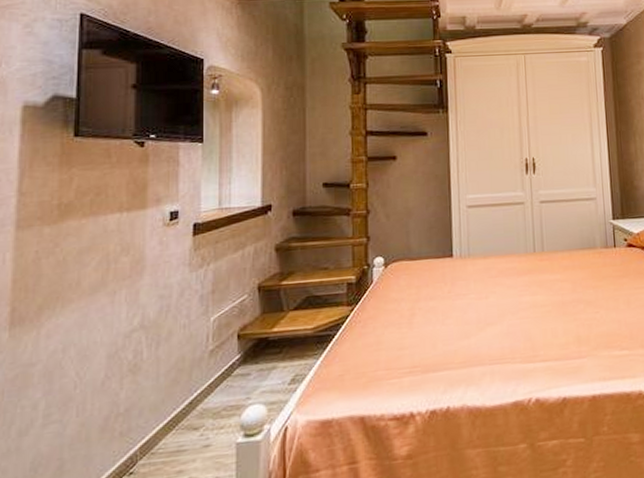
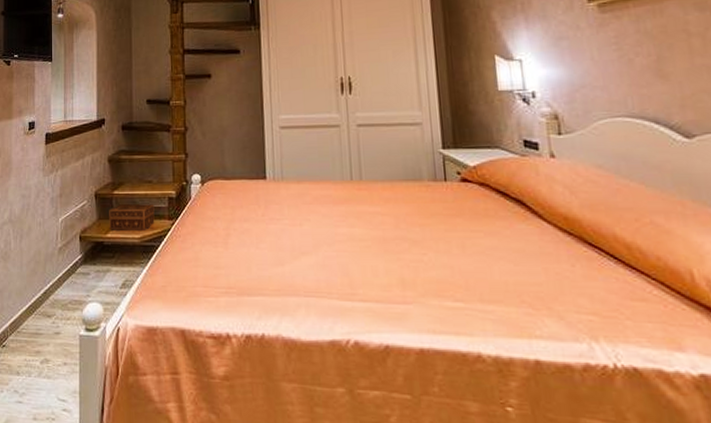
decorative box: none [275,291,331,324] -> present [109,204,155,230]

